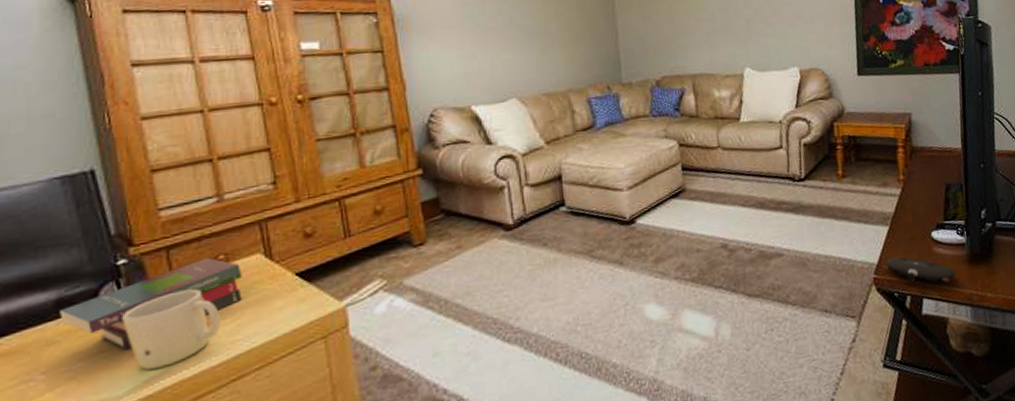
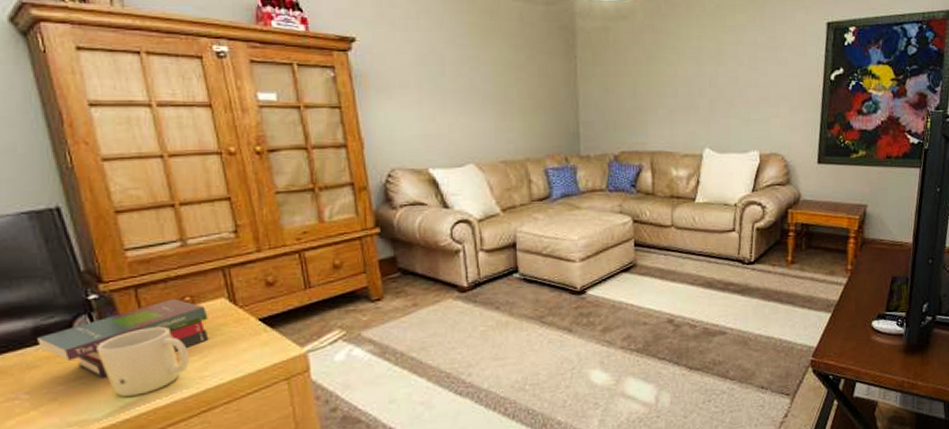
control: present [882,257,955,283] -> none [821,342,890,369]

